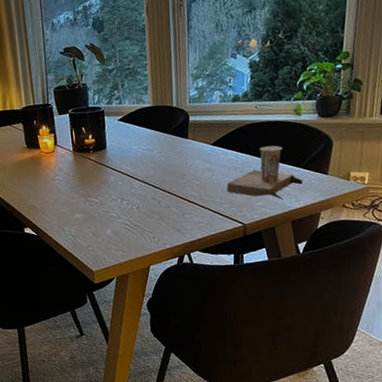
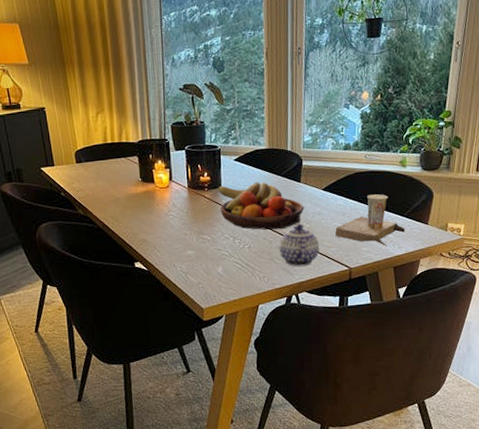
fruit bowl: none [102,141,193,190] -> present [217,182,304,230]
teapot: none [168,181,211,226] -> present [279,224,319,267]

